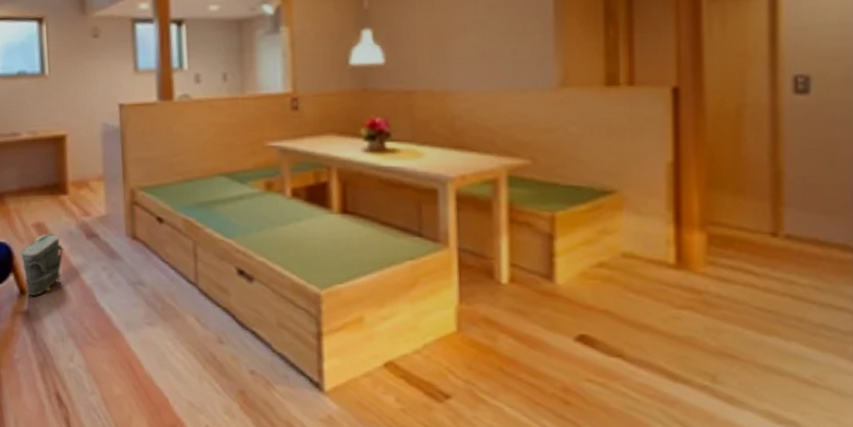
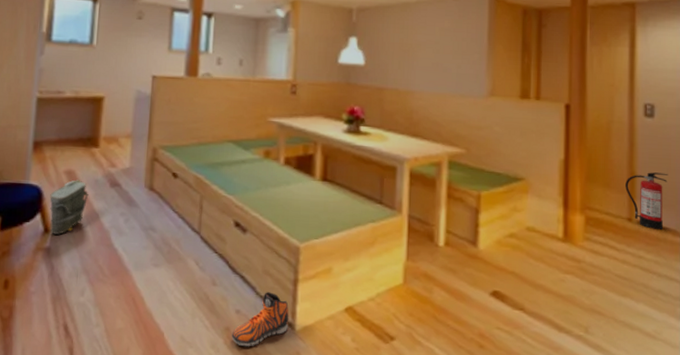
sneaker: none [247,348,316,412] -> present [231,292,289,347]
fire extinguisher: none [767,168,834,246] -> present [625,172,669,231]

